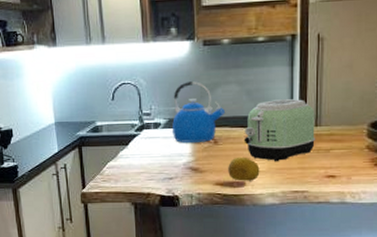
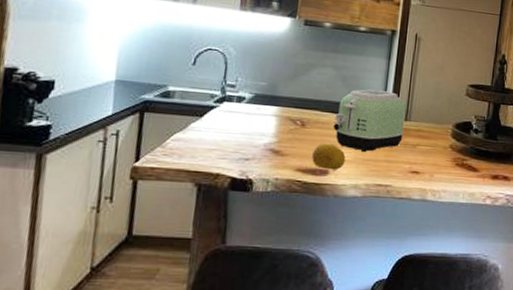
kettle: present [172,81,226,143] -> none [257,58,318,124]

